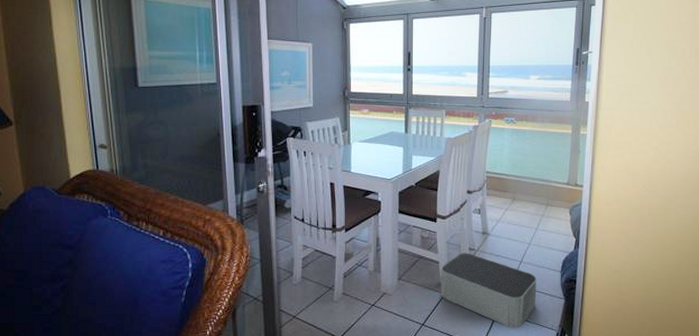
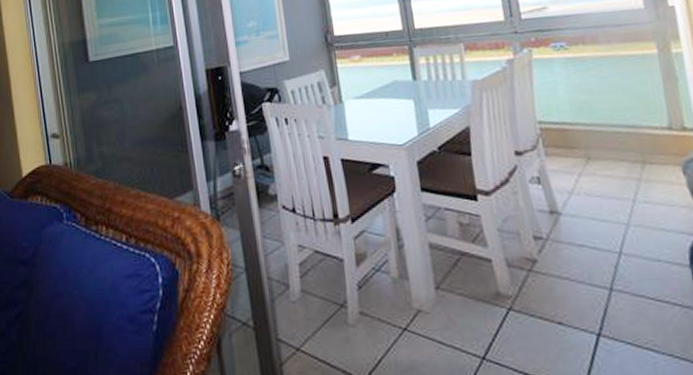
storage bin: present [441,253,537,328] -> none [496,243,661,363]

